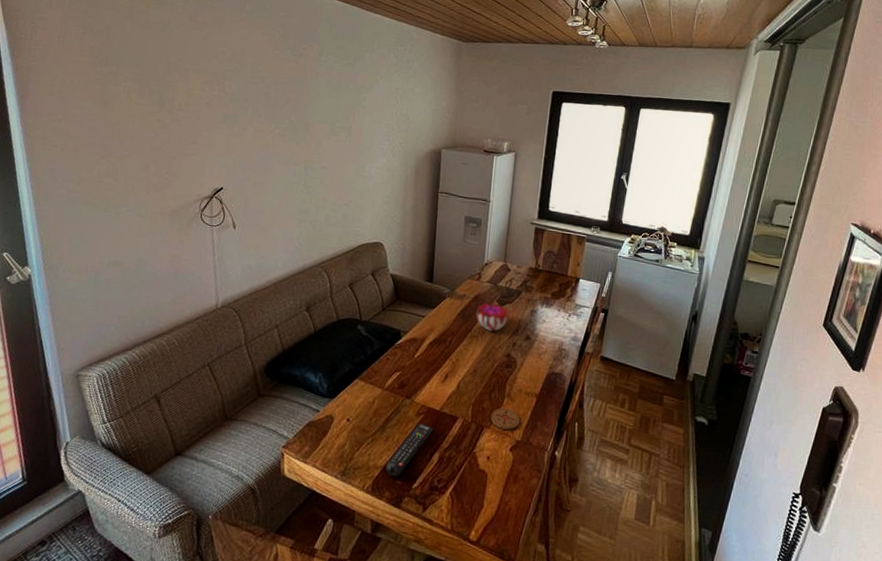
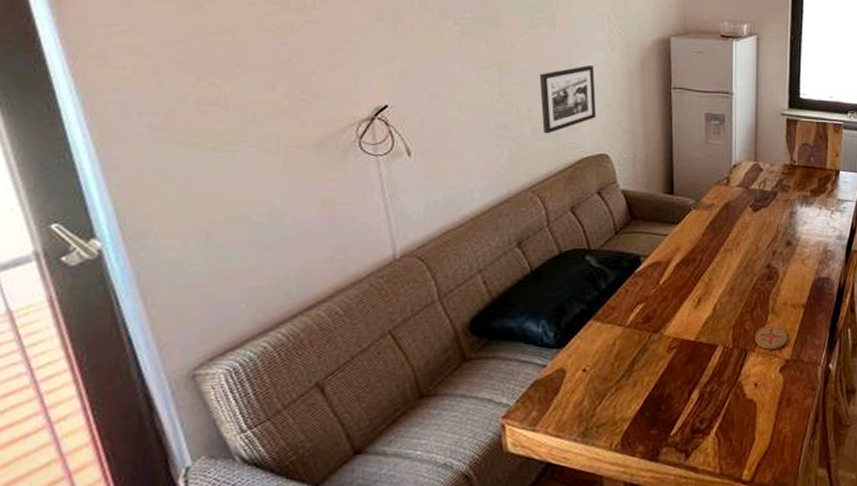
picture frame: none [333,167,378,222] -> present [539,64,597,134]
remote control: present [386,423,434,477] -> none [637,359,690,427]
decorative bowl: present [476,302,508,331] -> none [727,209,765,241]

